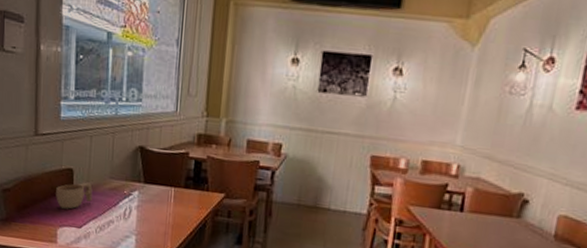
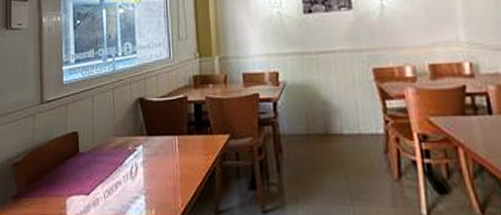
cup: present [56,182,93,209] -> none [63,144,98,176]

